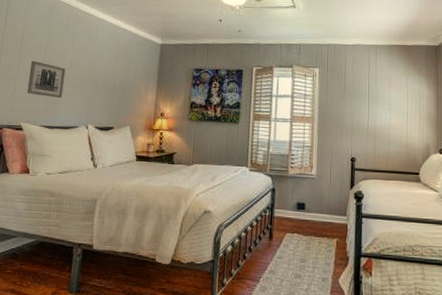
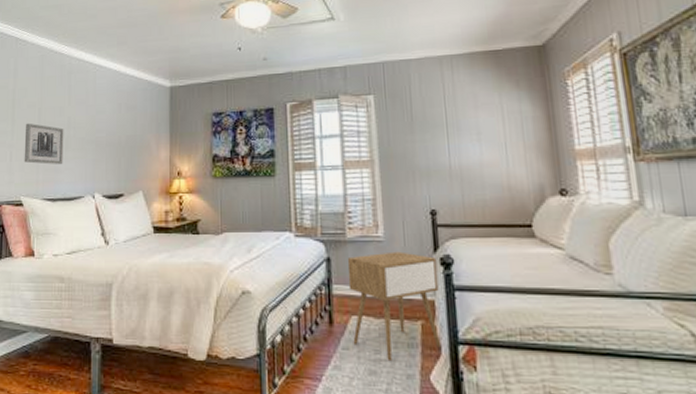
nightstand: none [286,186,352,268] -> present [347,251,442,362]

